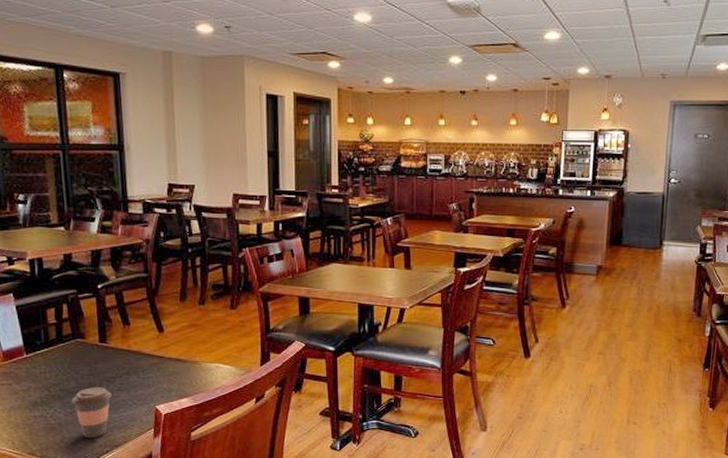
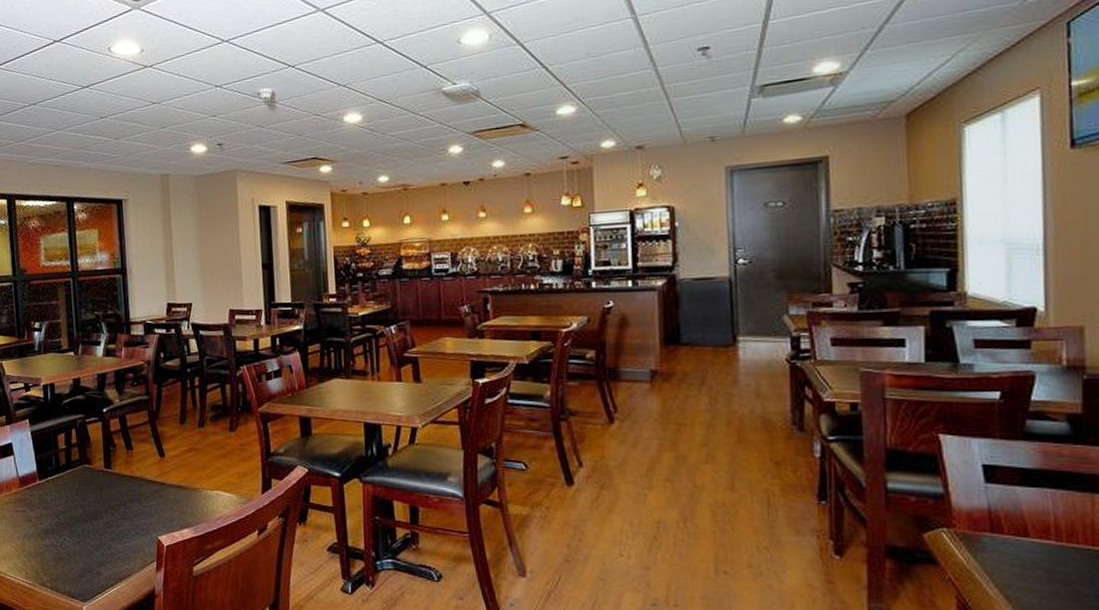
coffee cup: present [72,387,112,439] -> none [79,515,116,570]

